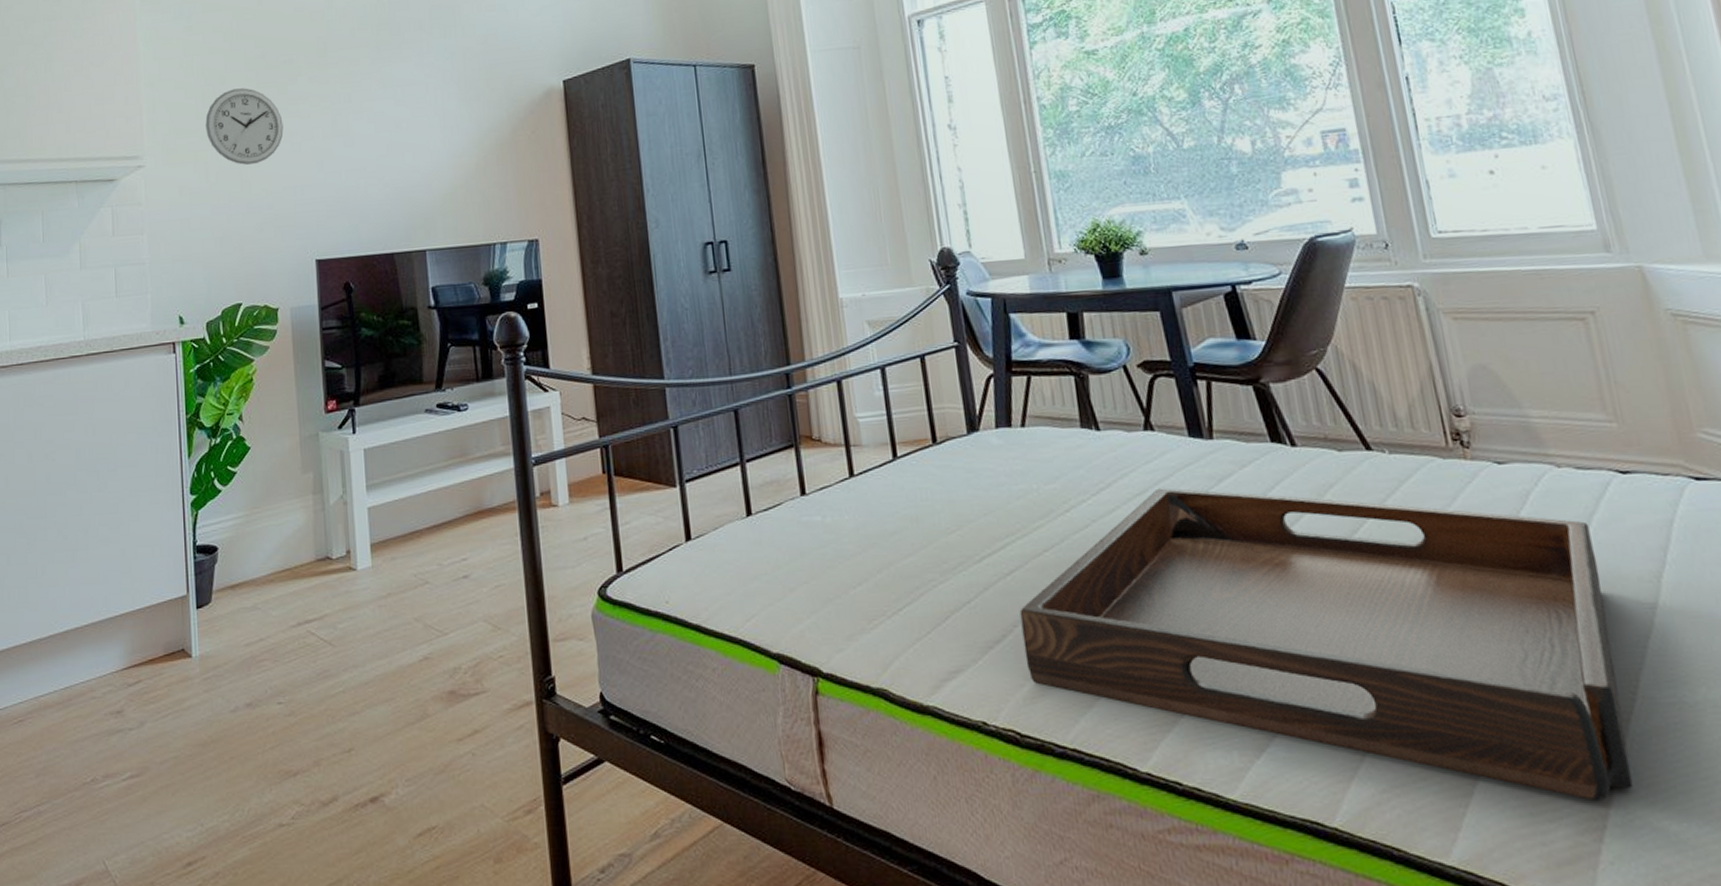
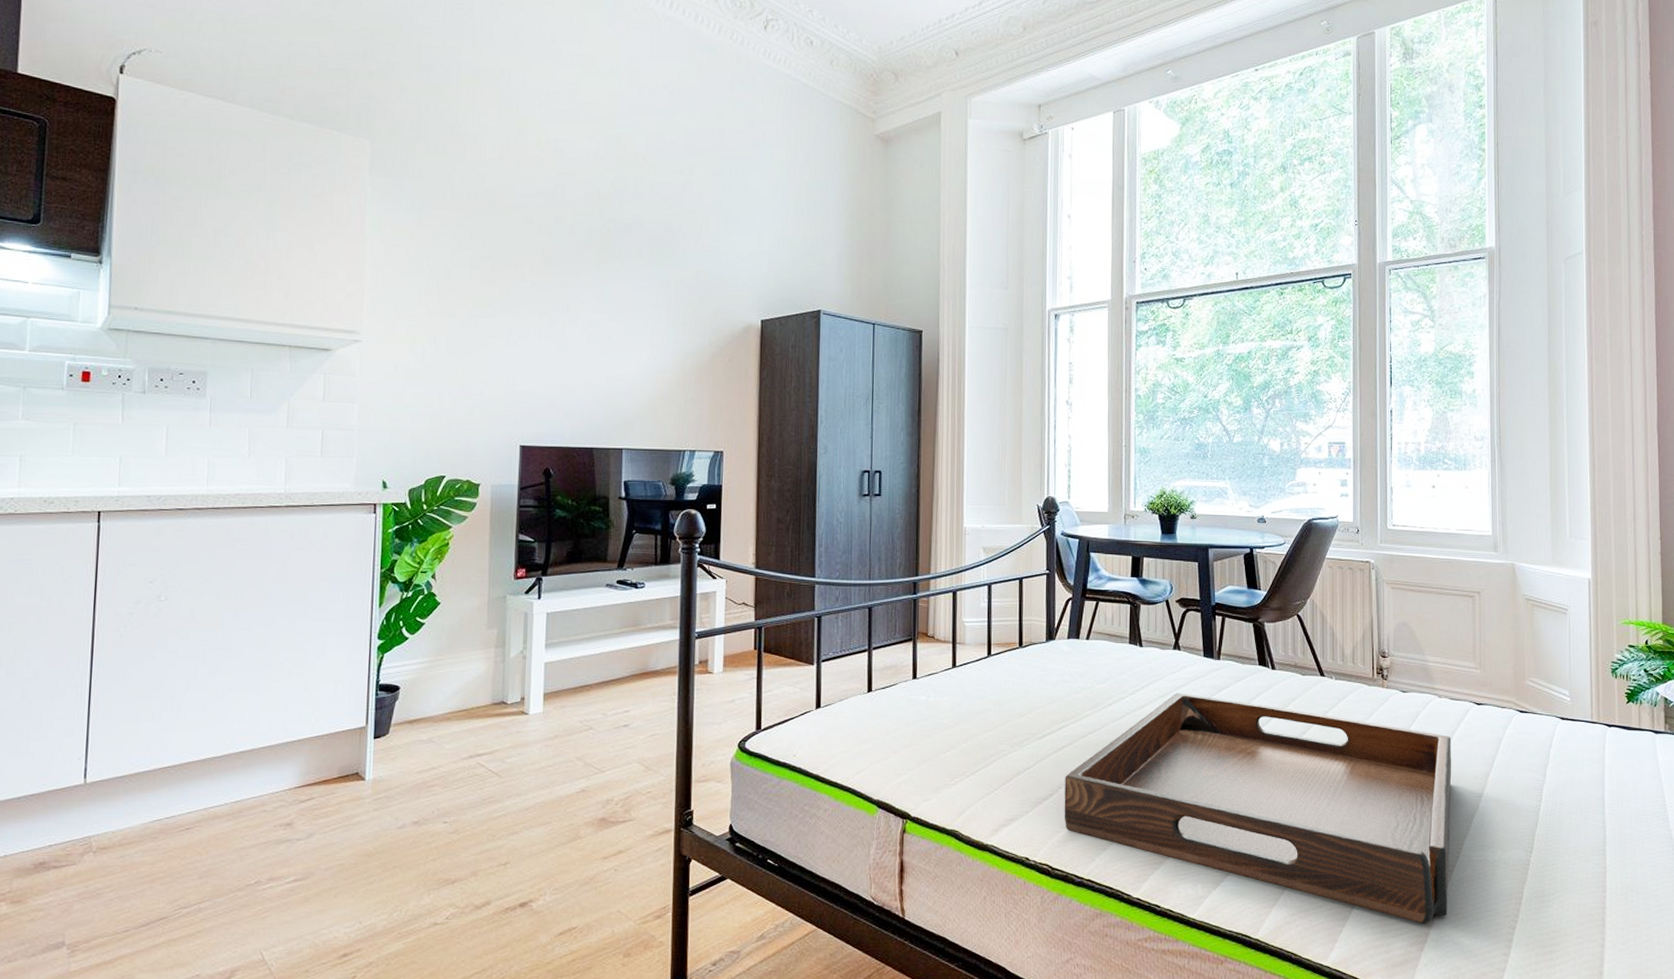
wall clock: present [205,88,284,165] -> none [426,283,502,353]

